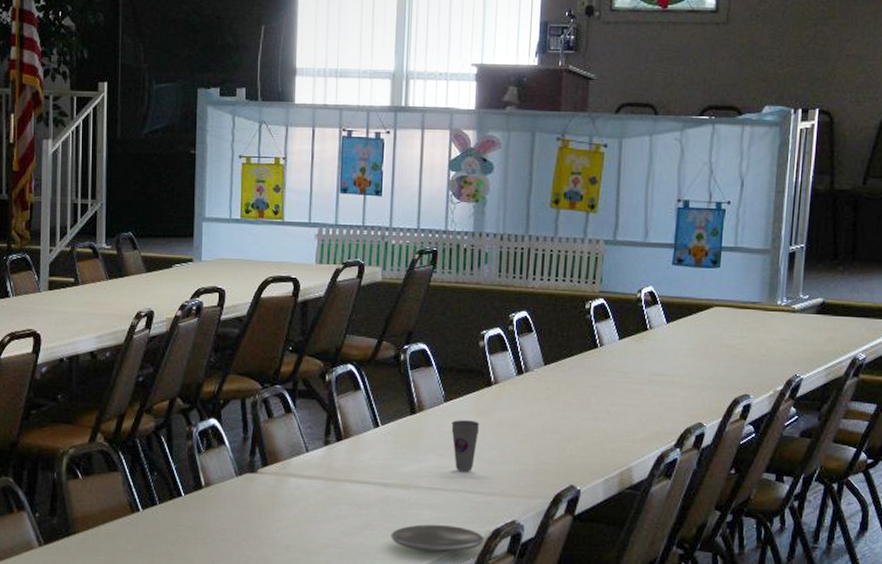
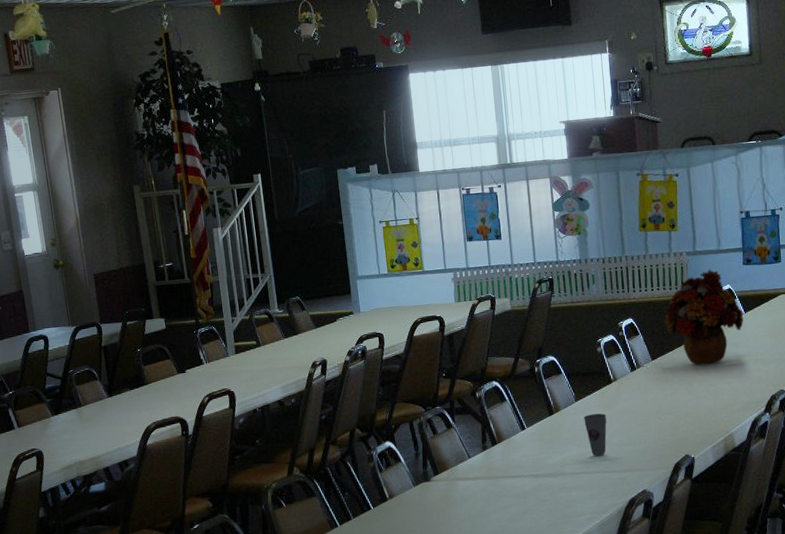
plate: present [391,524,484,553] -> none [547,501,622,526]
flower arrangement: none [566,264,665,380] -> present [665,269,744,366]

